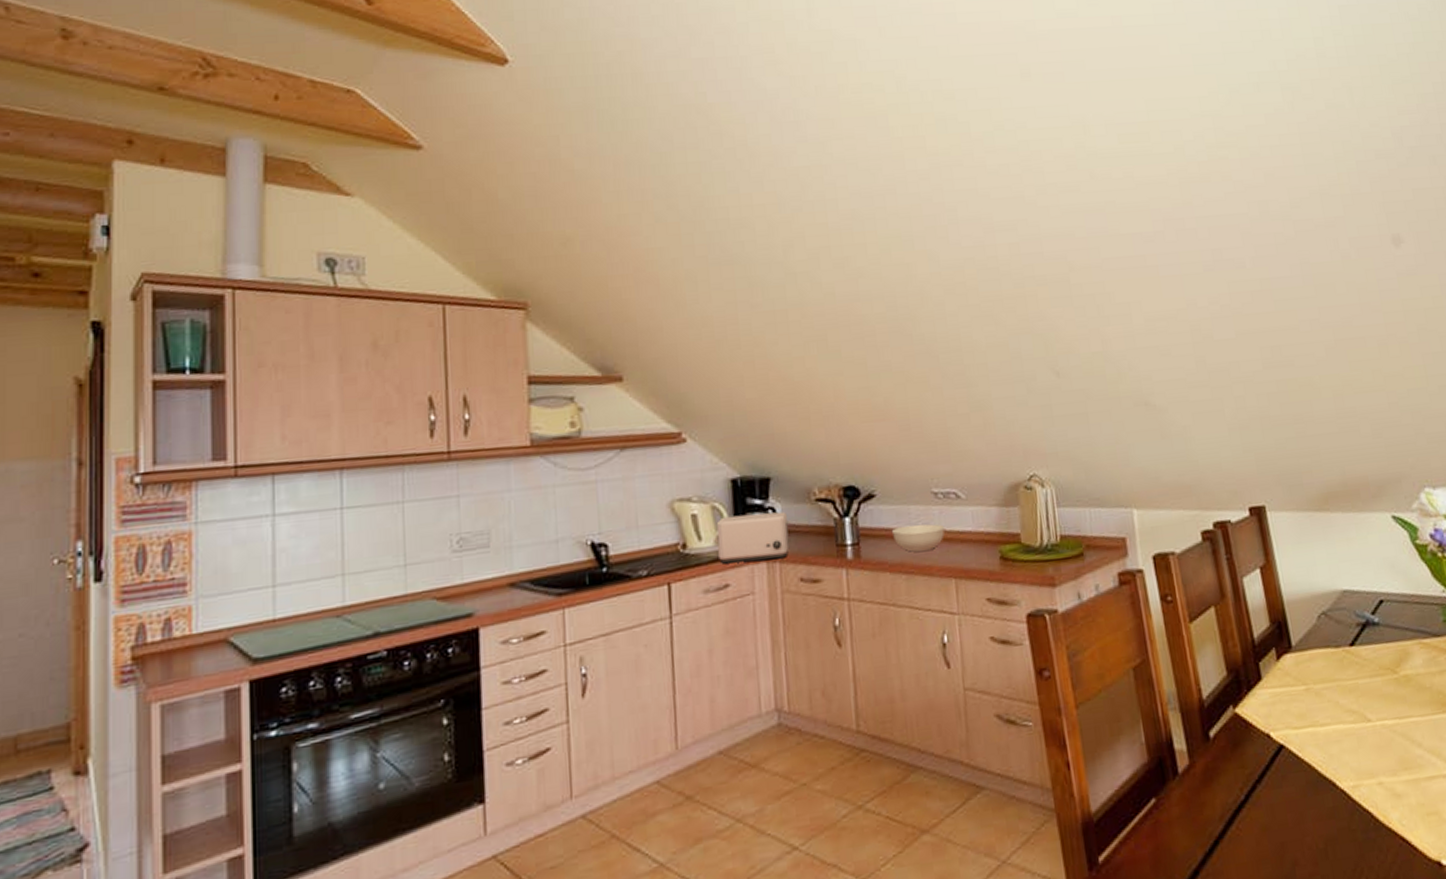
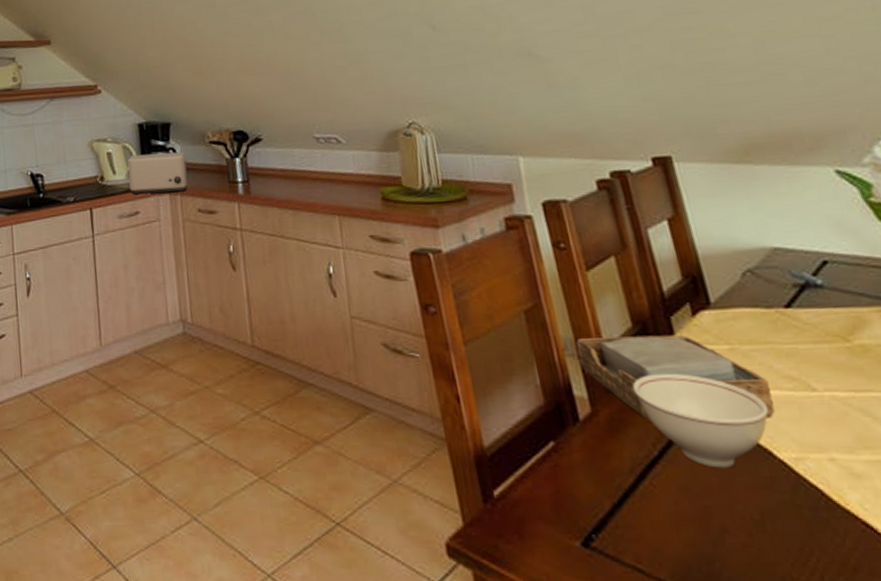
bowl: present [891,524,946,553] -> none [277,165,328,191]
napkin holder: none [1177,679,1339,765] -> present [575,334,775,419]
bowl: none [1225,717,1335,805] -> present [632,373,769,469]

